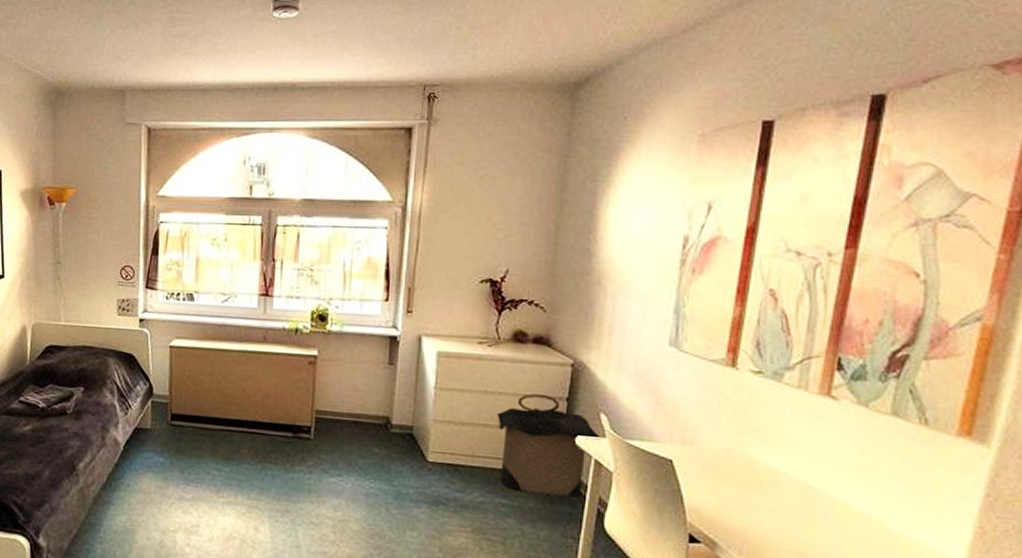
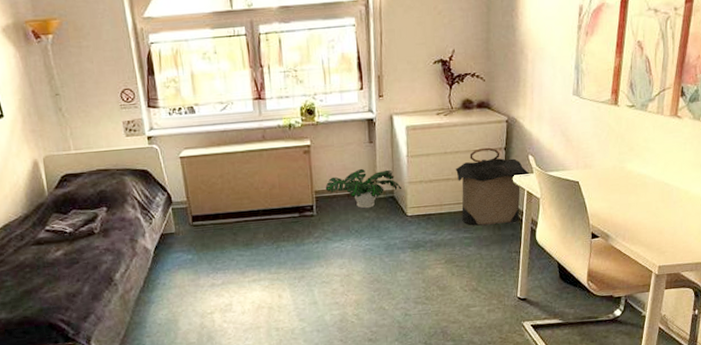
potted plant: none [328,393,425,443] -> present [325,168,402,209]

